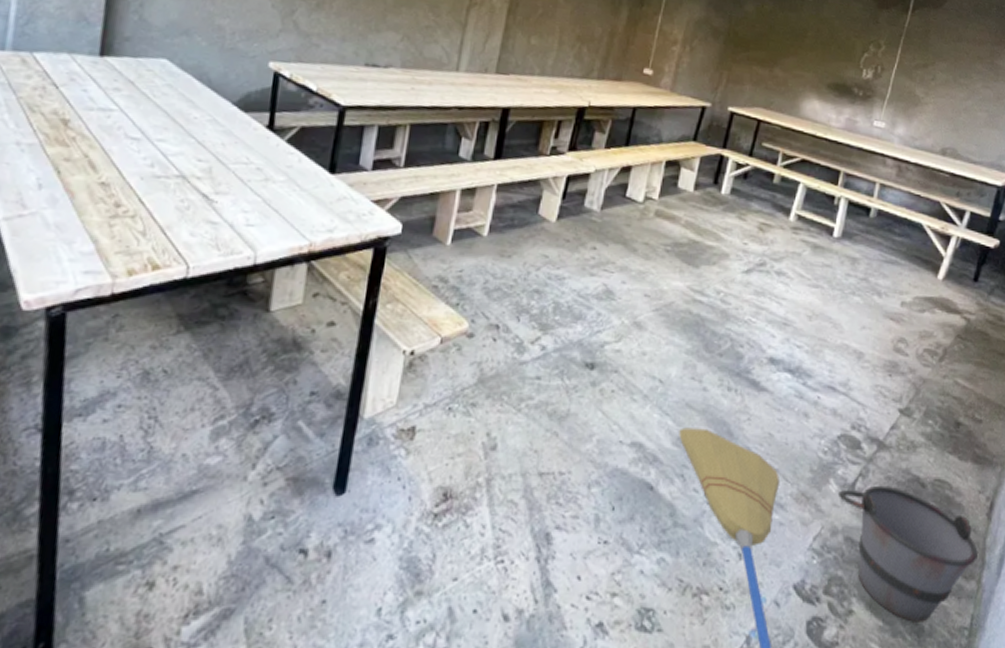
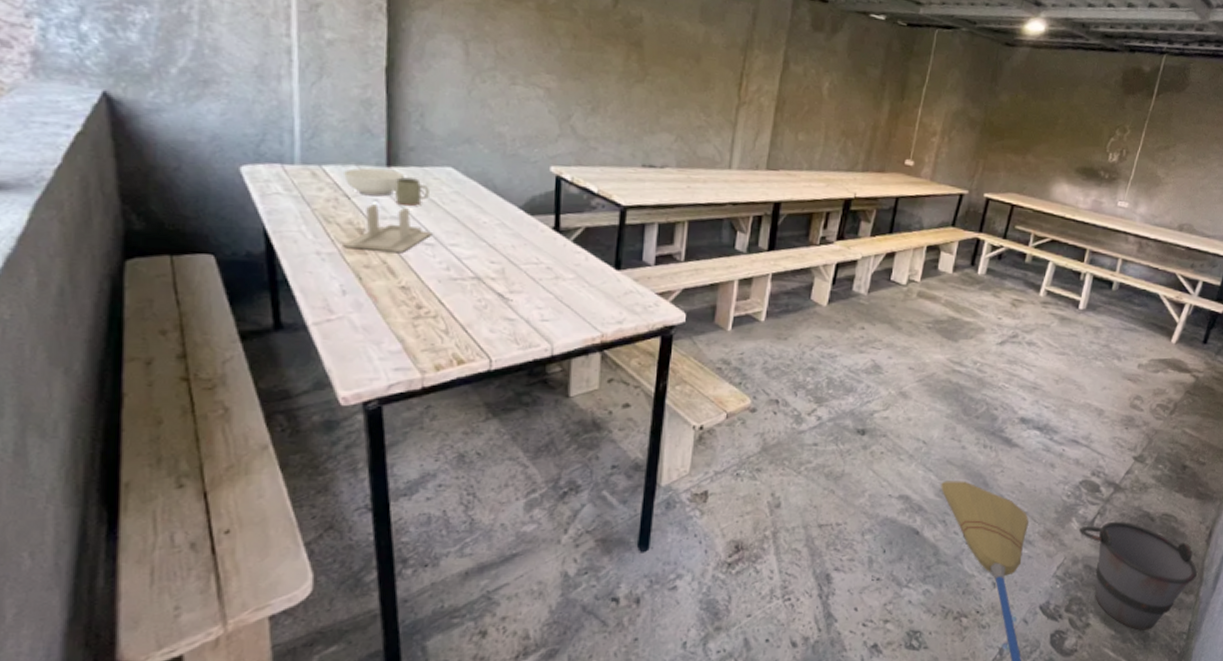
napkin holder: none [44,94,140,147] -> present [343,204,433,254]
bowl: none [54,56,118,87] -> present [344,167,405,197]
mug: none [104,66,141,98] -> present [394,176,429,206]

